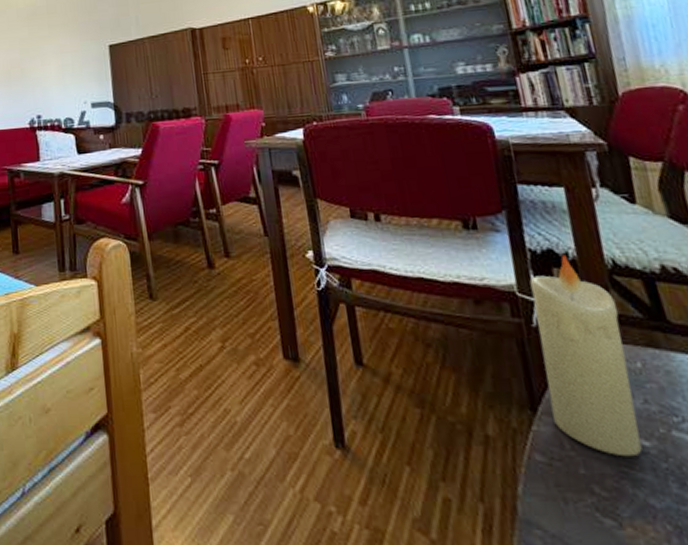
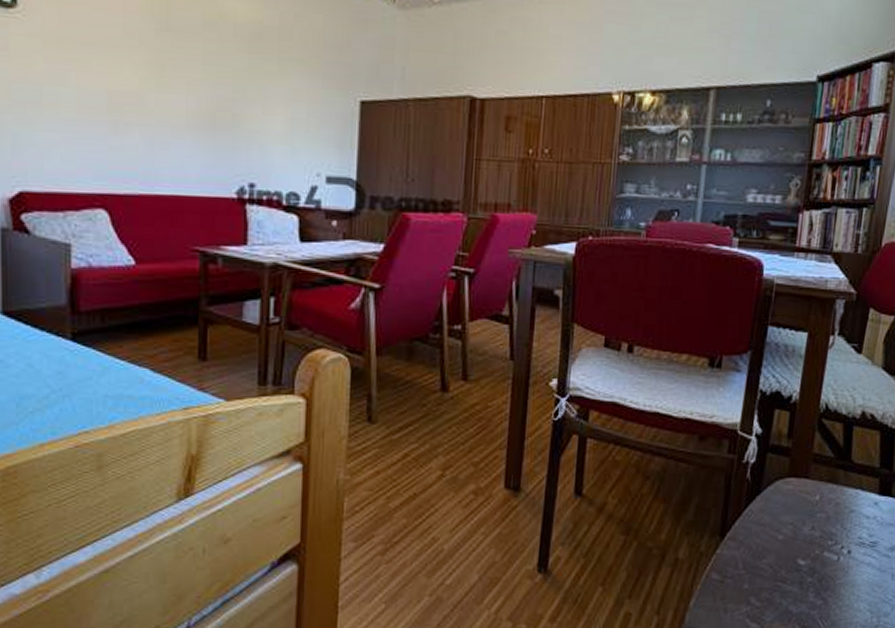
candle: present [529,255,643,457] -> none [736,398,817,574]

